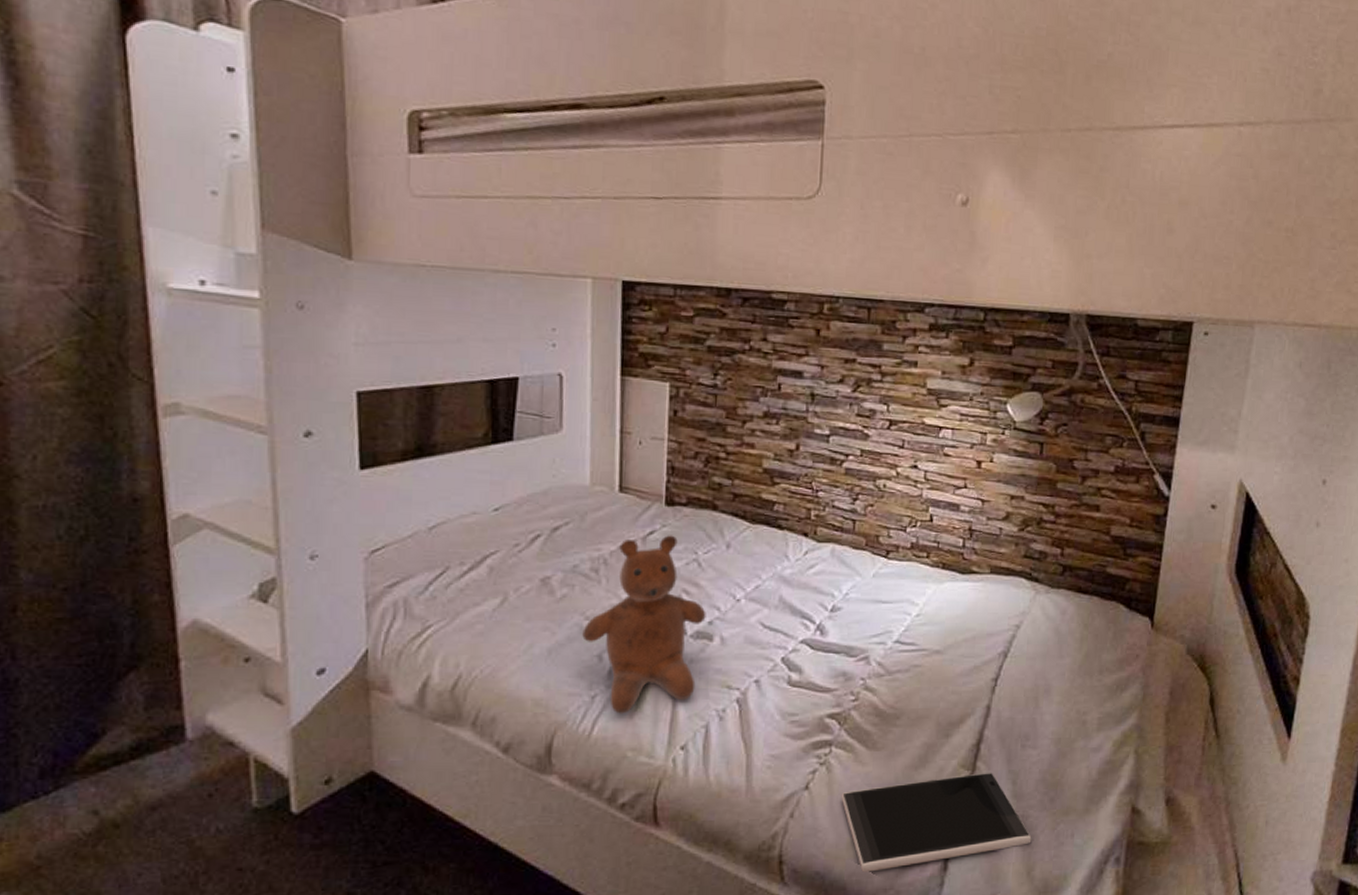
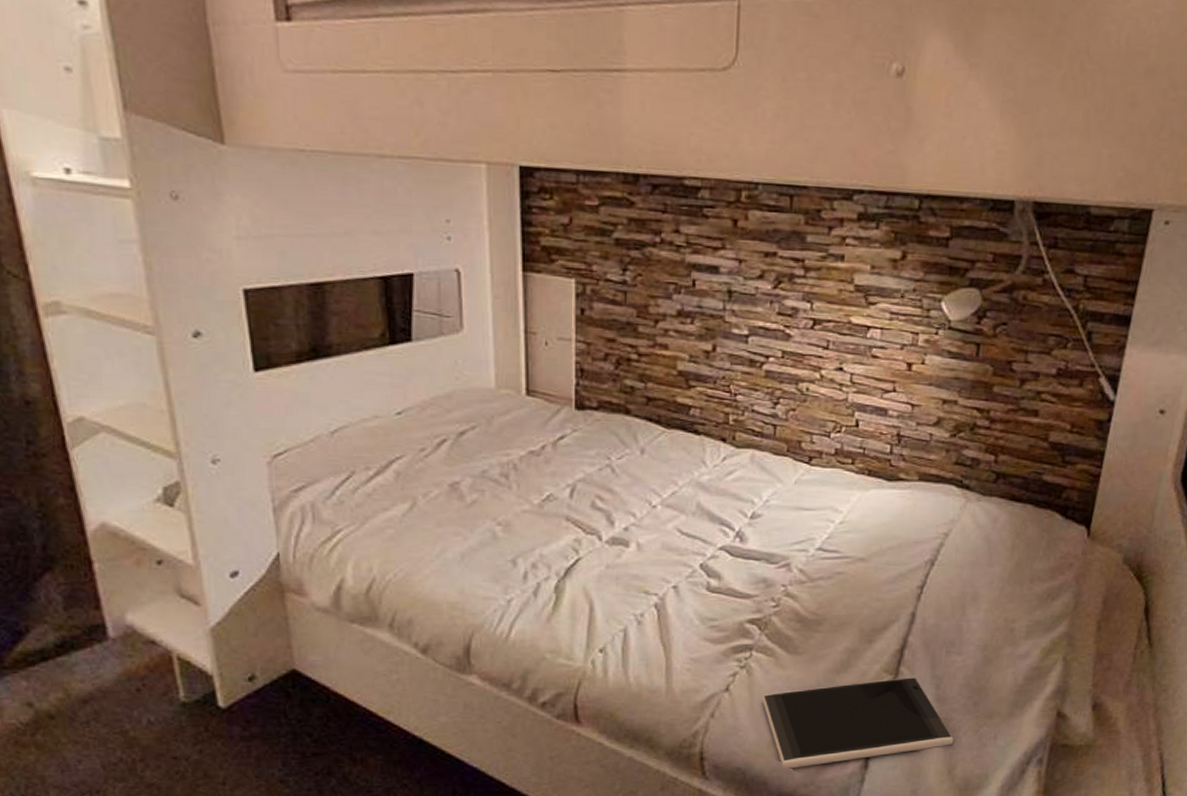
teddy bear: present [582,535,706,714] -> none [495,440,621,618]

